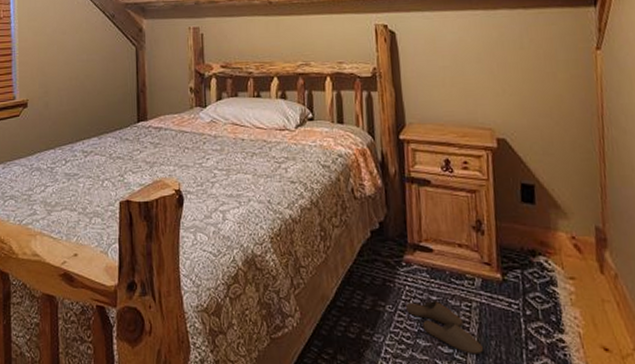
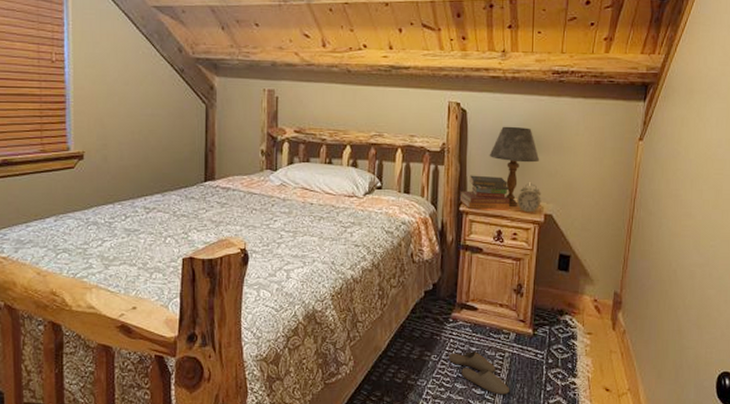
books: none [398,99,456,137] -> present [459,175,511,210]
table lamp: none [425,45,483,132] -> present [489,126,540,206]
alarm clock: none [462,105,491,139] -> present [517,183,542,214]

